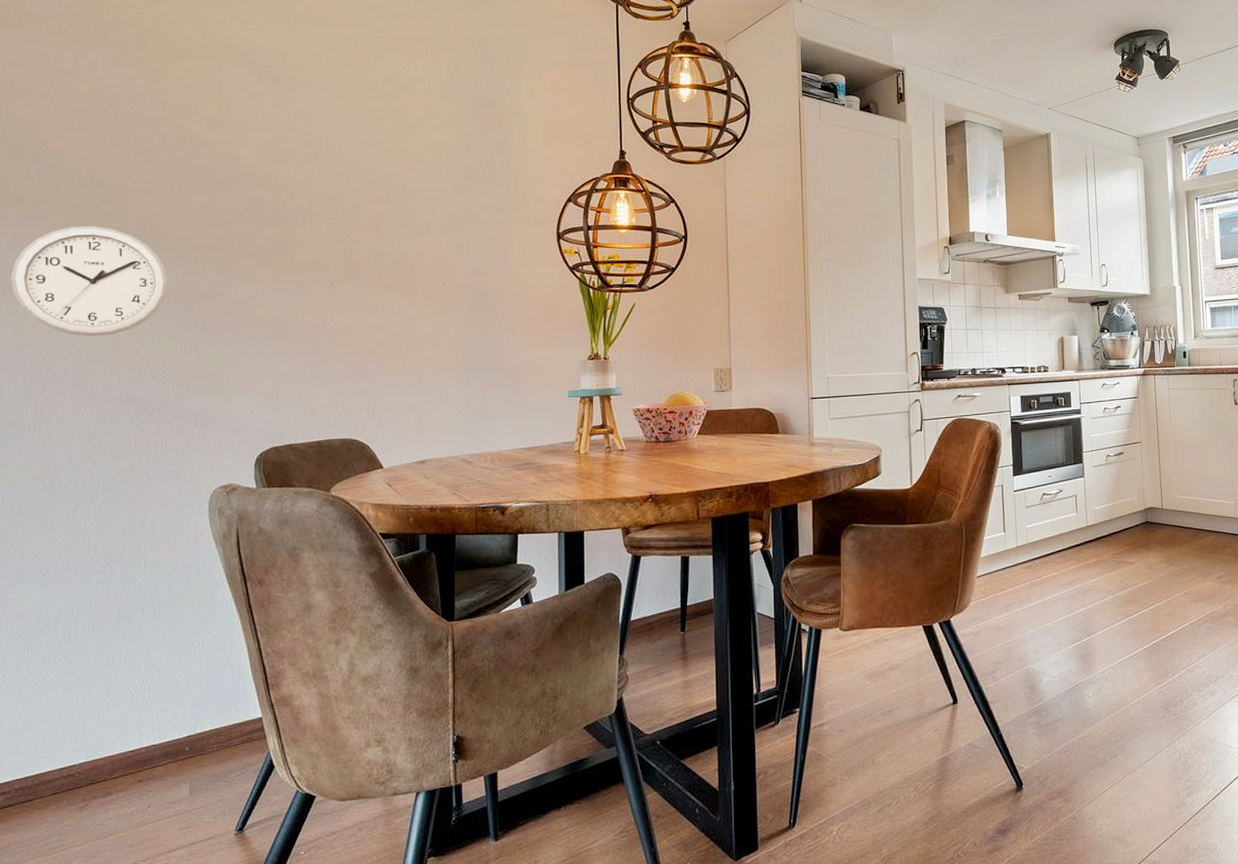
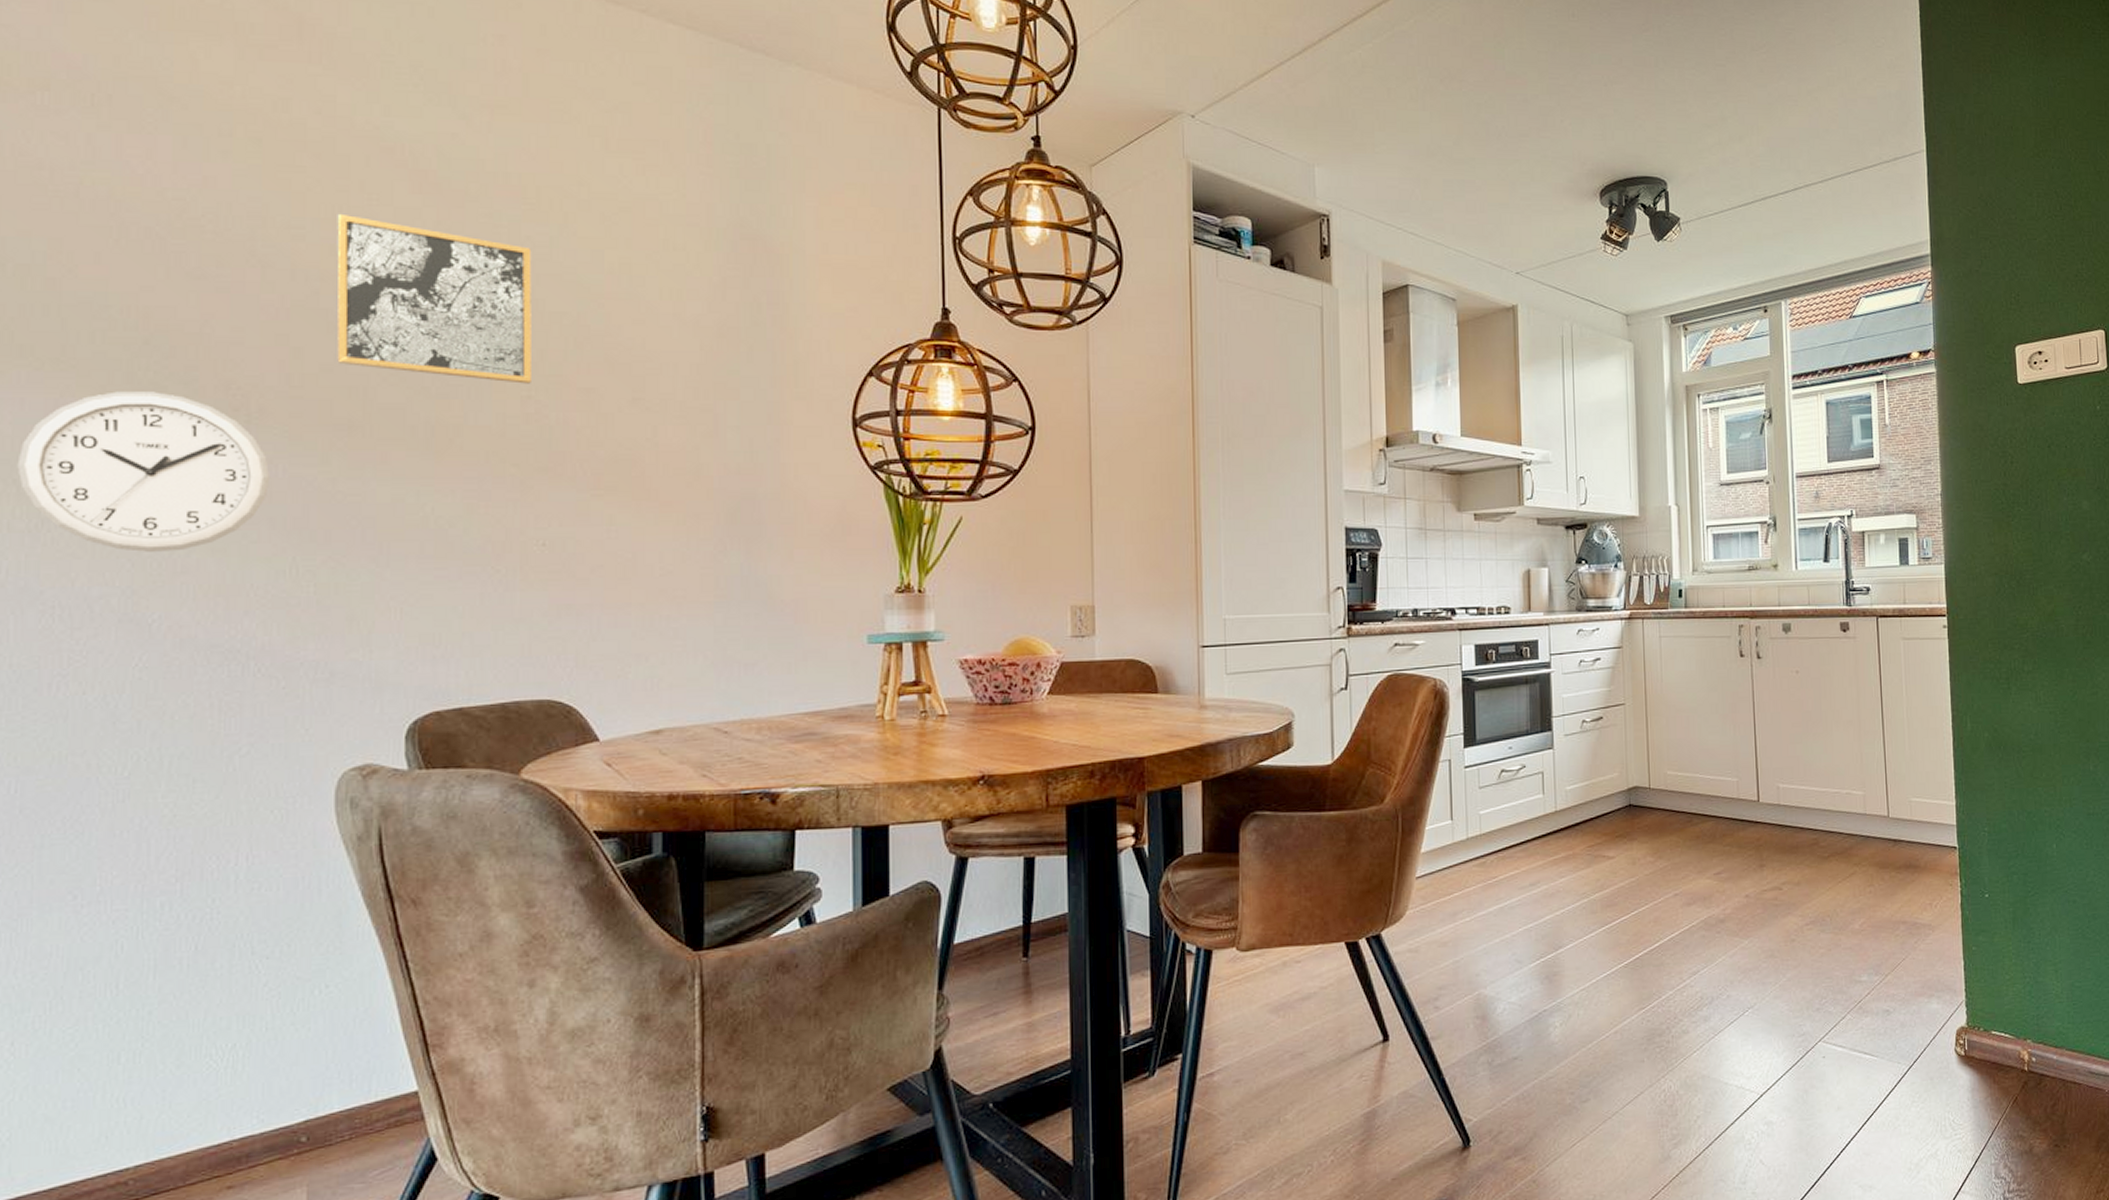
wall art: none [211,99,338,214] -> present [337,213,532,384]

